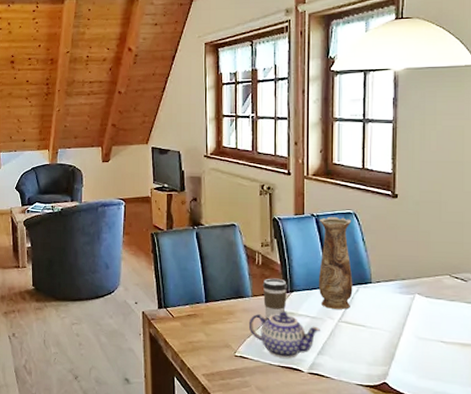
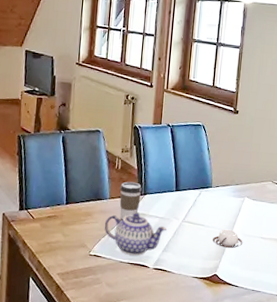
vase: present [318,216,353,310] -> none [168,127,201,211]
cup: none [378,330,417,353] -> present [213,229,243,248]

